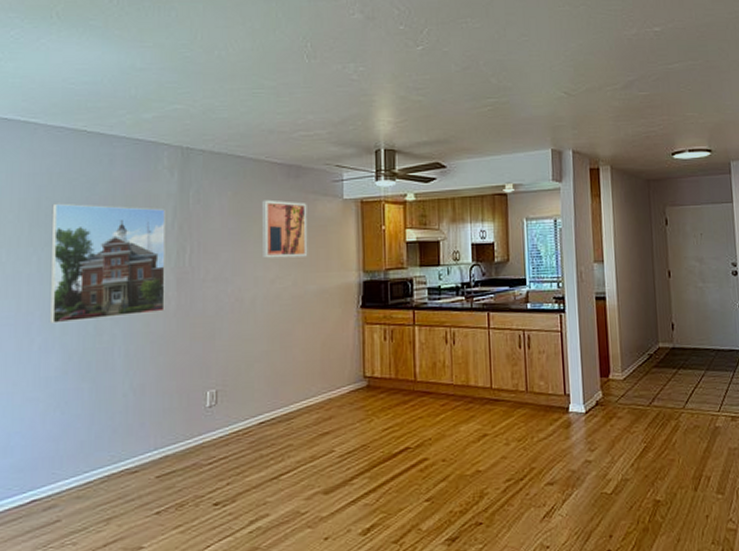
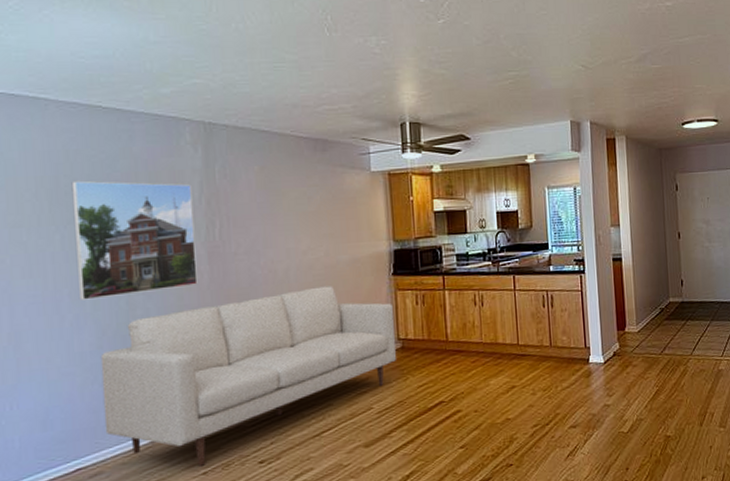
sofa: none [63,317,362,505] -> present [100,286,396,467]
wall art: present [262,199,308,259] -> none [290,173,339,231]

